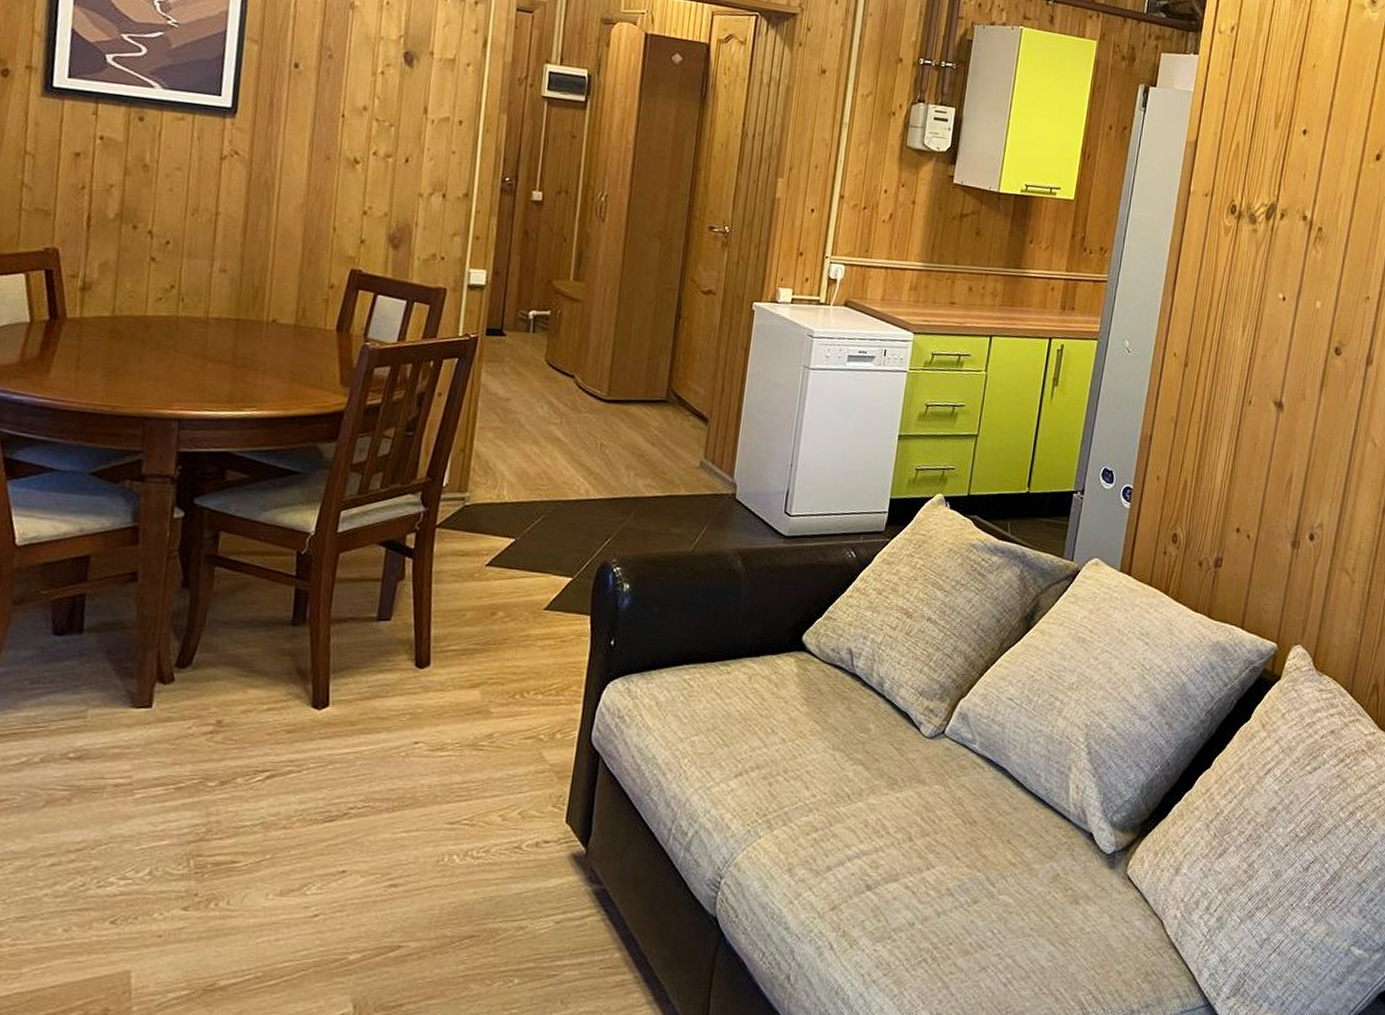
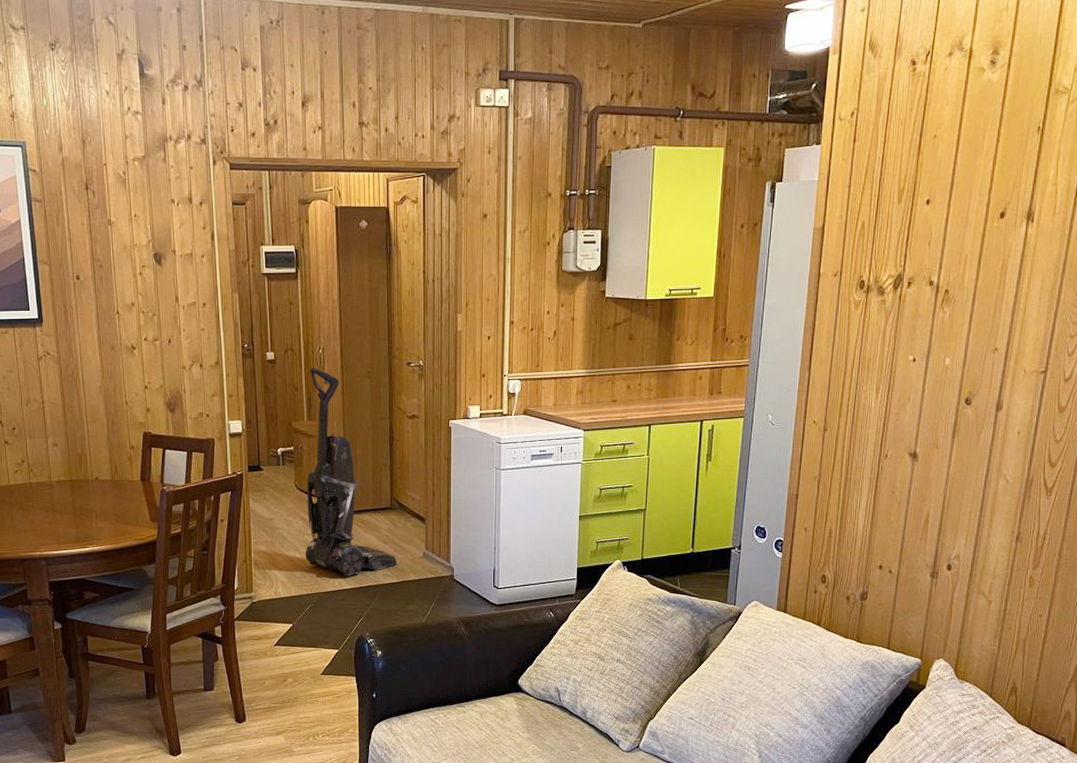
vacuum cleaner: none [545,217,666,484] -> present [305,368,397,578]

